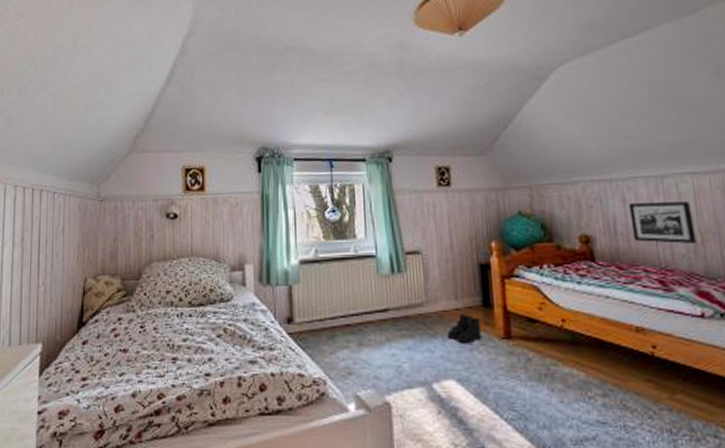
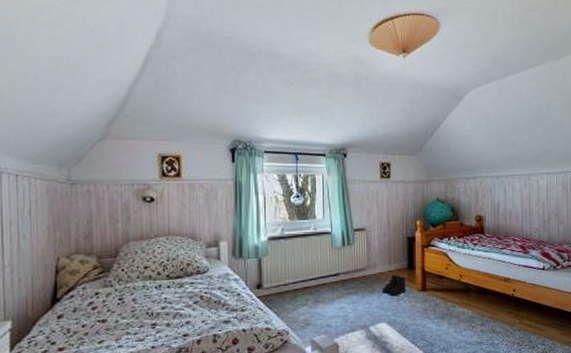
picture frame: present [629,202,697,245] -> none [508,193,545,222]

